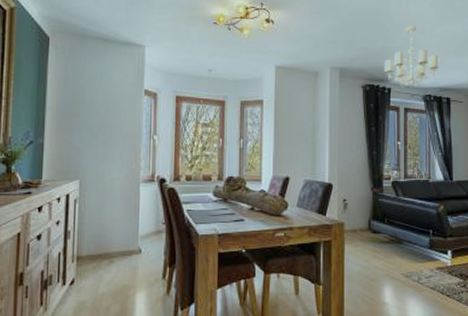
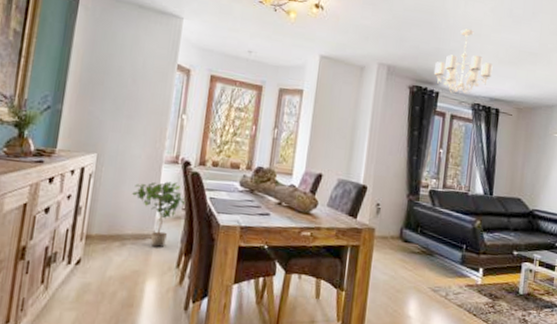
potted plant: none [115,199,166,262] -> present [132,181,187,248]

